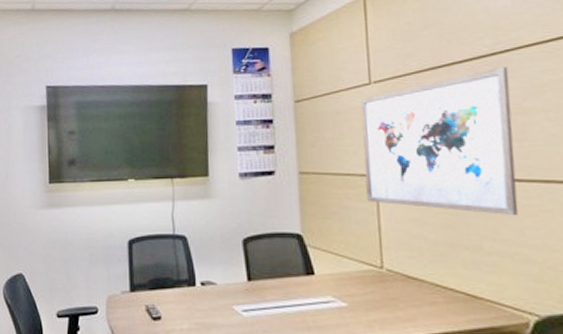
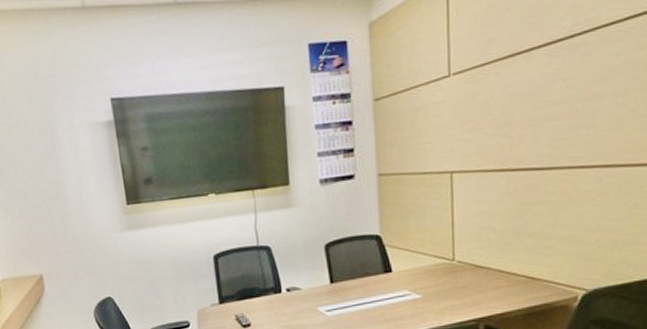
wall art: present [360,66,518,216] -> none [439,49,584,202]

